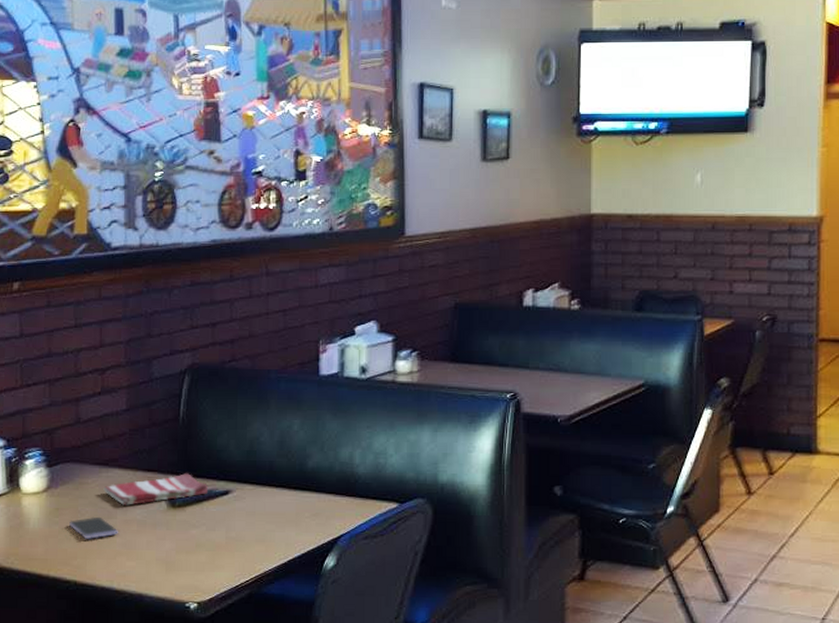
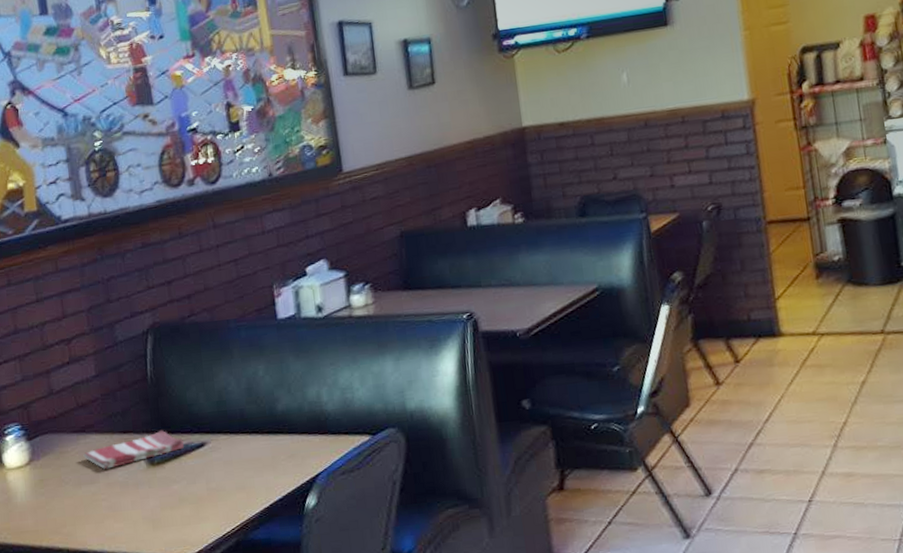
smartphone: present [69,516,118,540] -> none [55,483,103,507]

